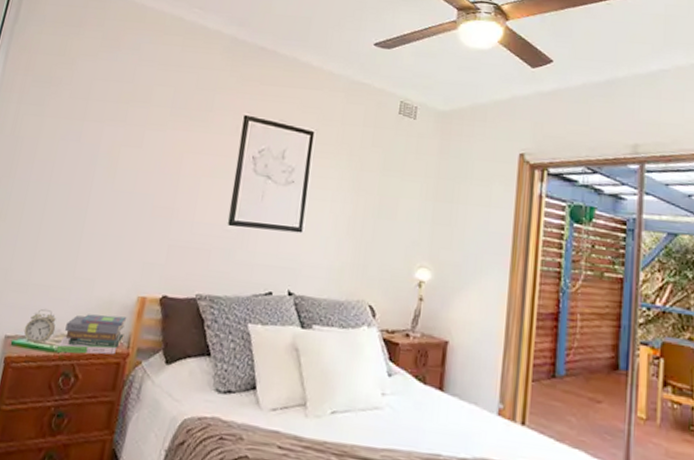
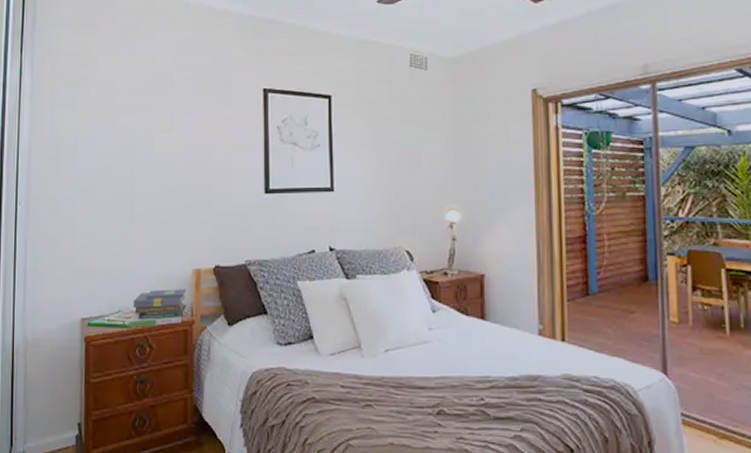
alarm clock: present [23,308,56,343] -> none [97,290,125,322]

